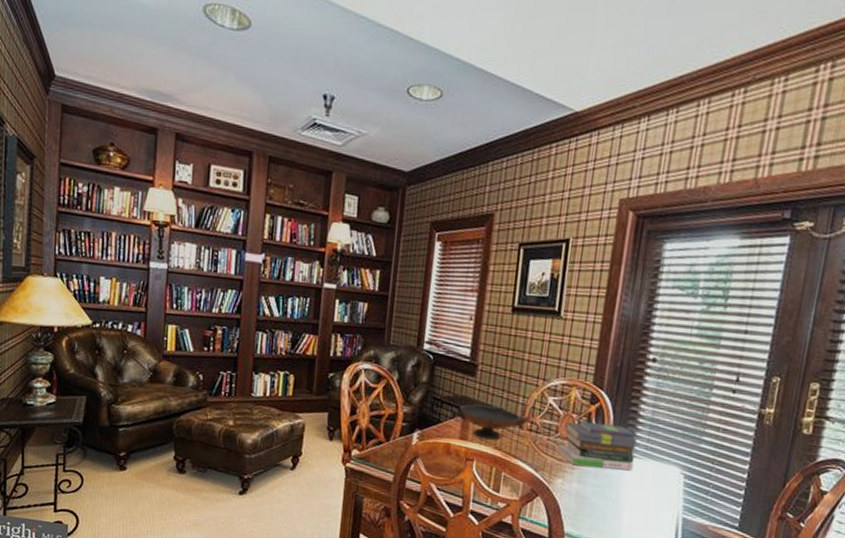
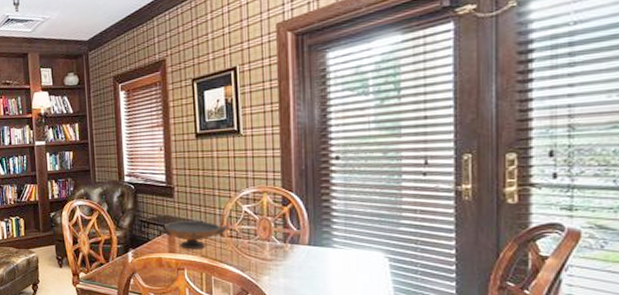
books: present [556,421,637,471] -> none [258,221,336,263]

